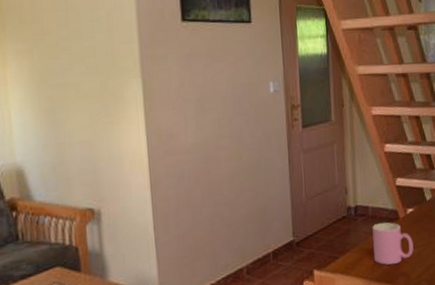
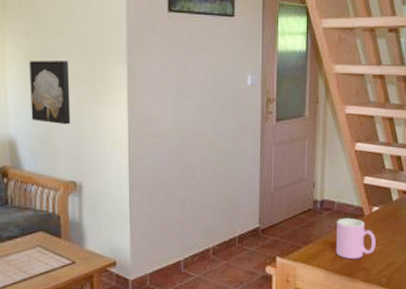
wall art: none [33,79,84,148] -> present [28,61,71,125]

